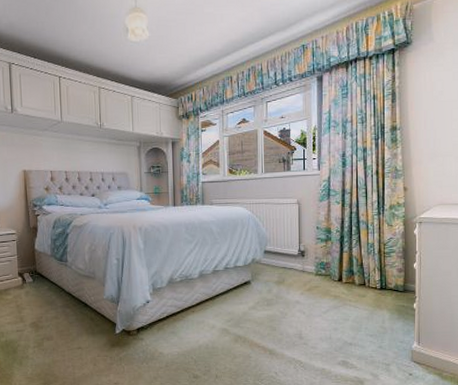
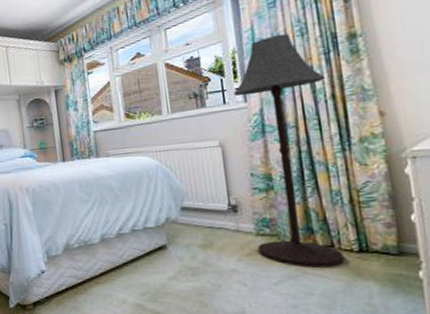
floor lamp: none [312,119,374,300] -> present [234,34,345,268]

